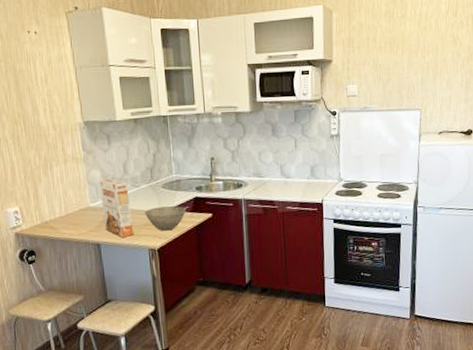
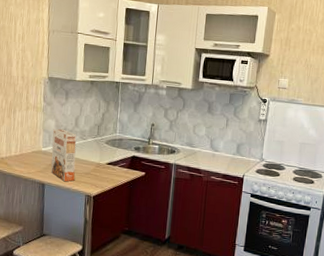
bowl: present [145,206,186,231] -> none [87,159,123,182]

